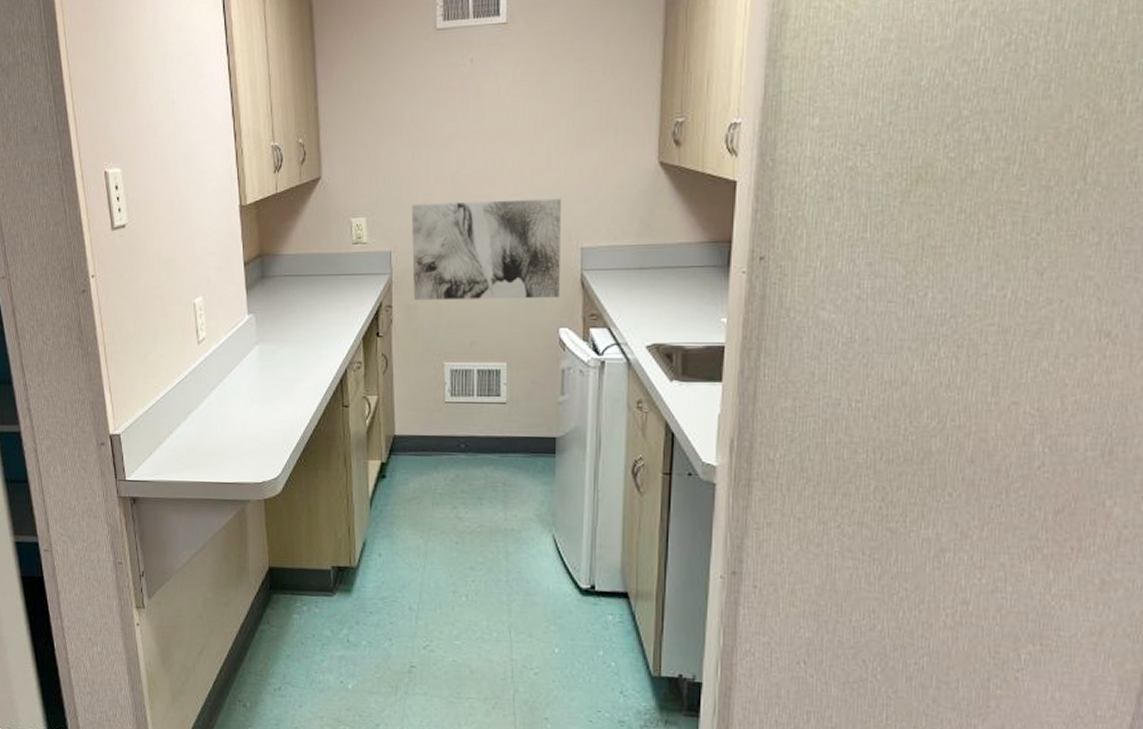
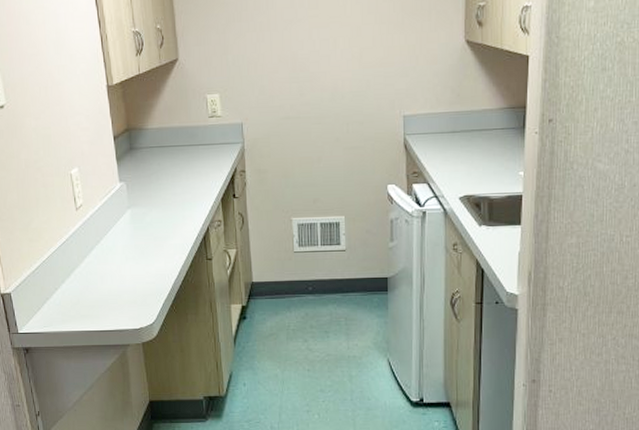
wall art: present [411,198,562,300] -> none [258,73,387,165]

